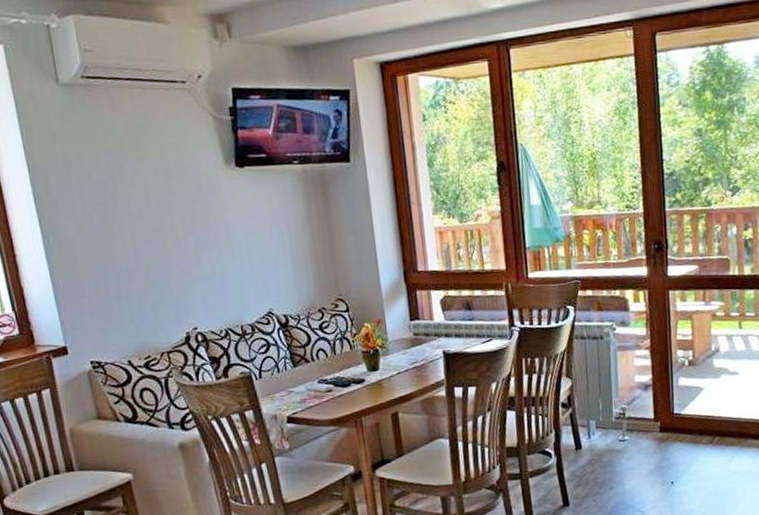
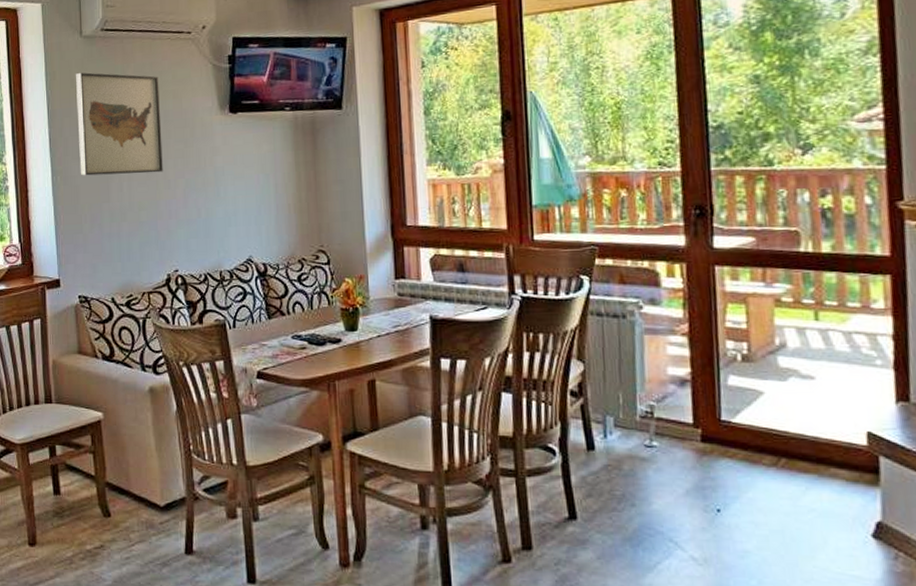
wall art: none [57,124,170,237] -> present [76,72,163,176]

